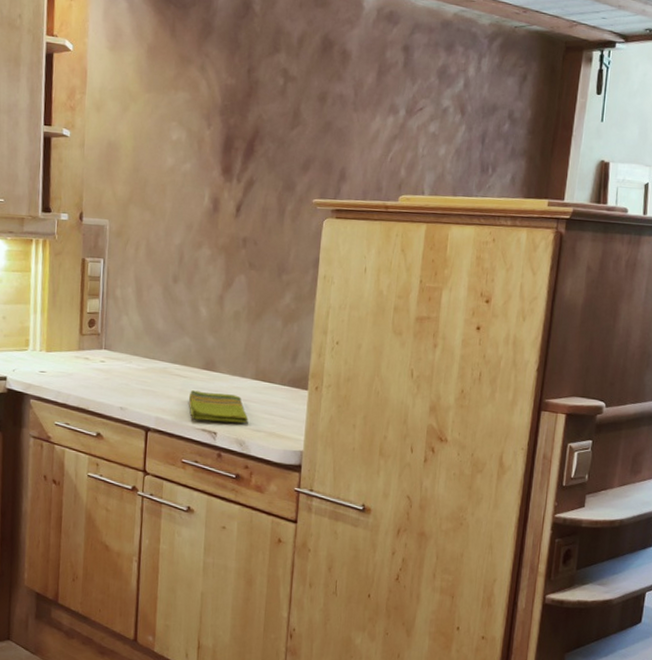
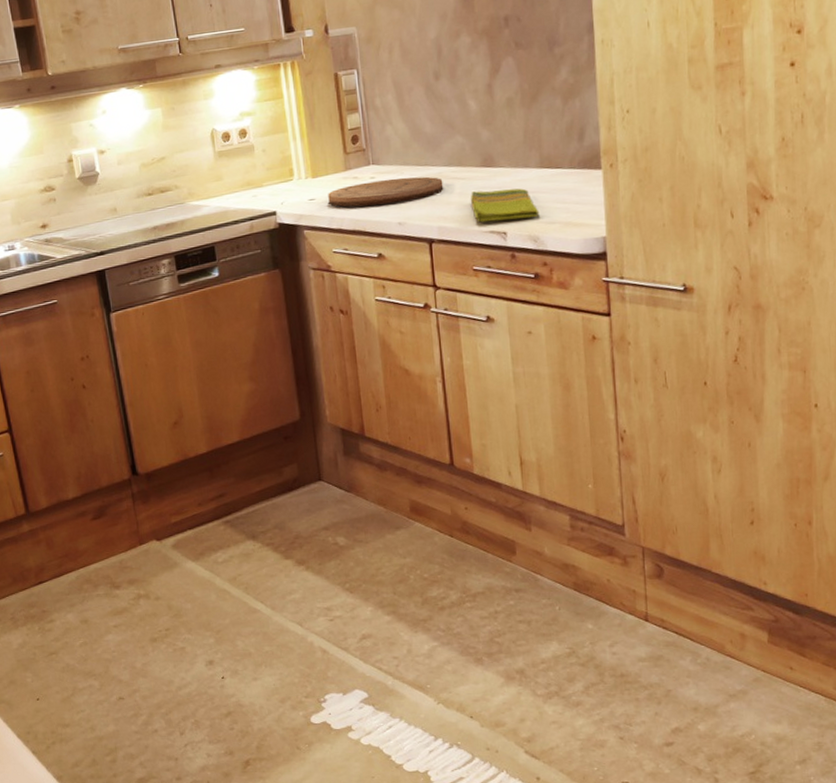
cutting board: none [58,364,167,389] -> present [328,176,444,208]

